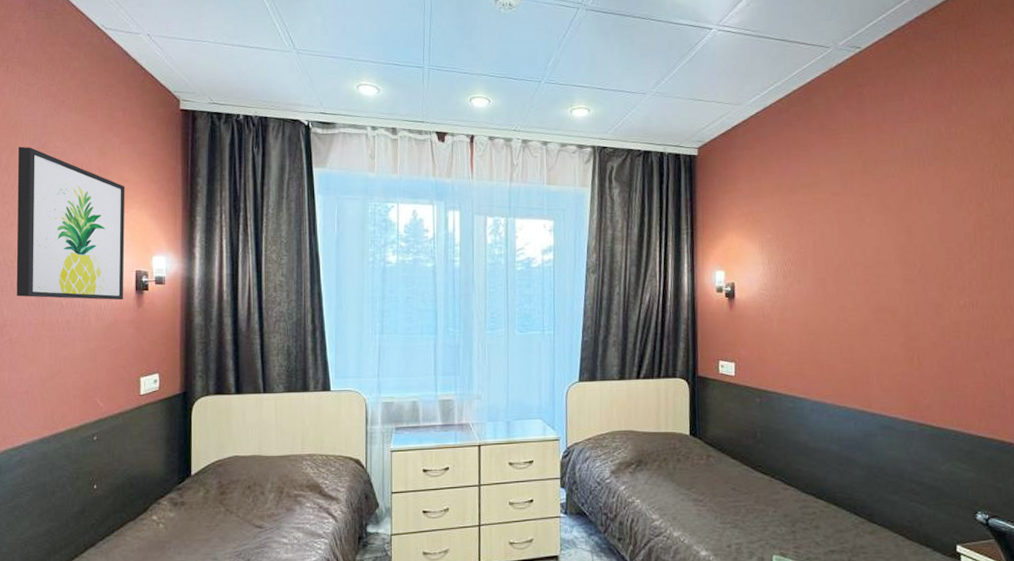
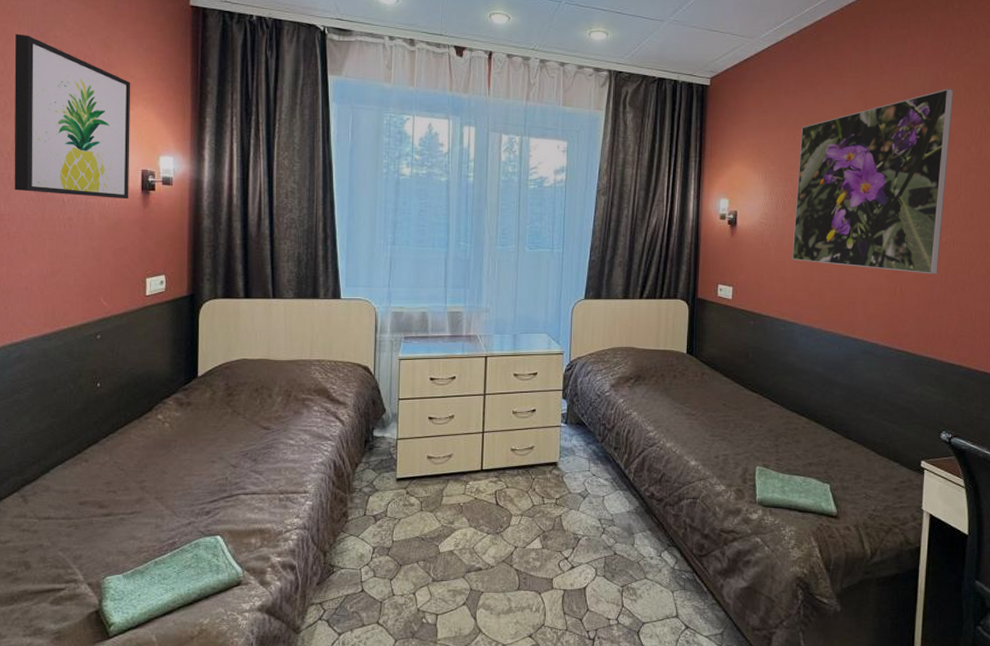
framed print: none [796,144,960,341] -> present [792,89,954,274]

